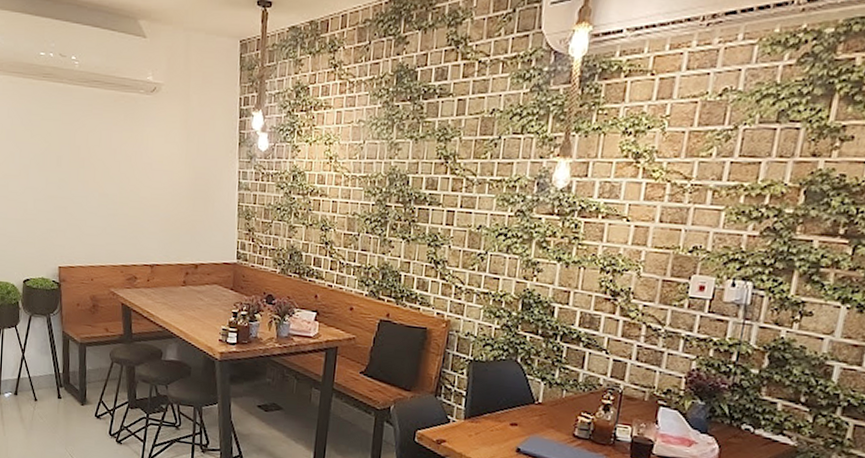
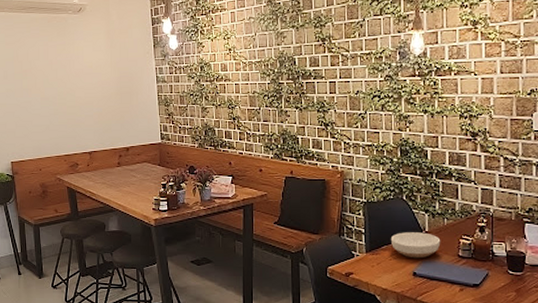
bowl: none [495,400,555,433] -> present [390,232,441,259]

